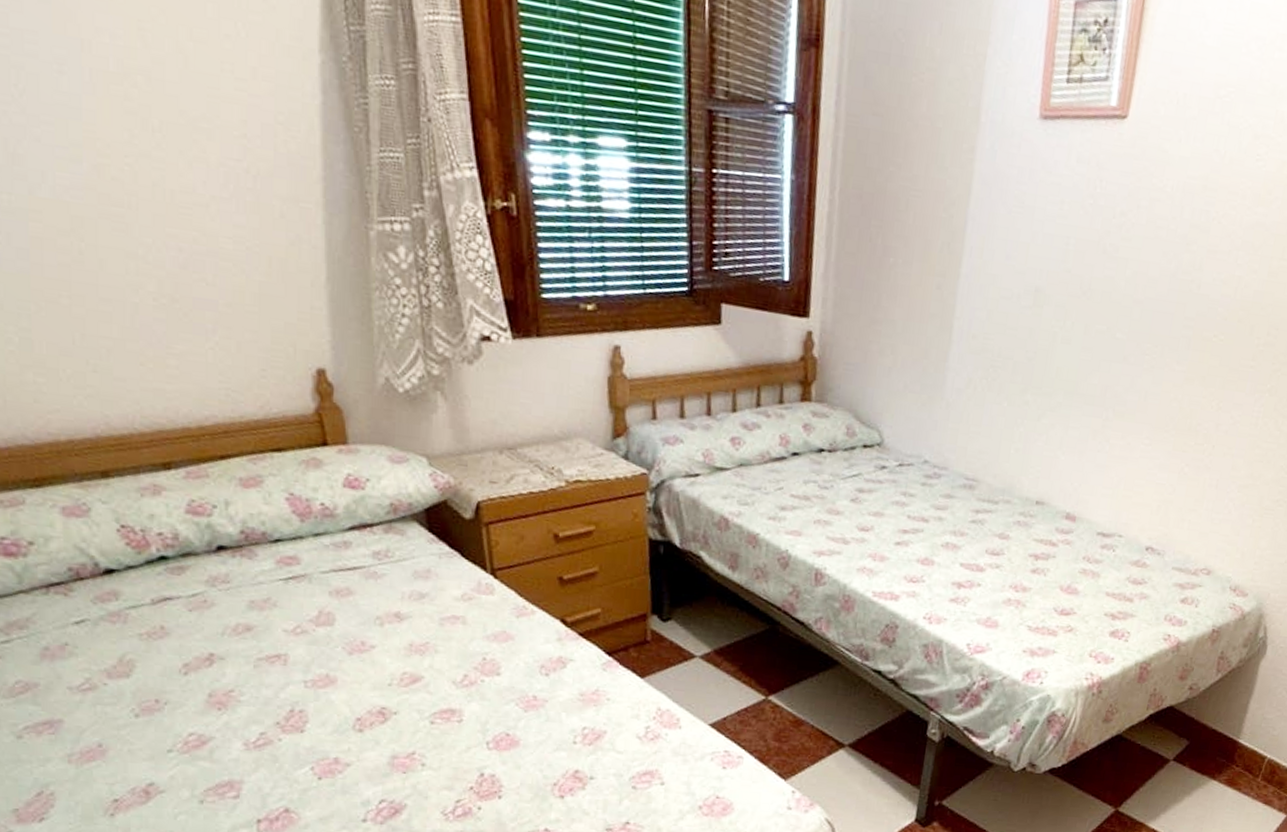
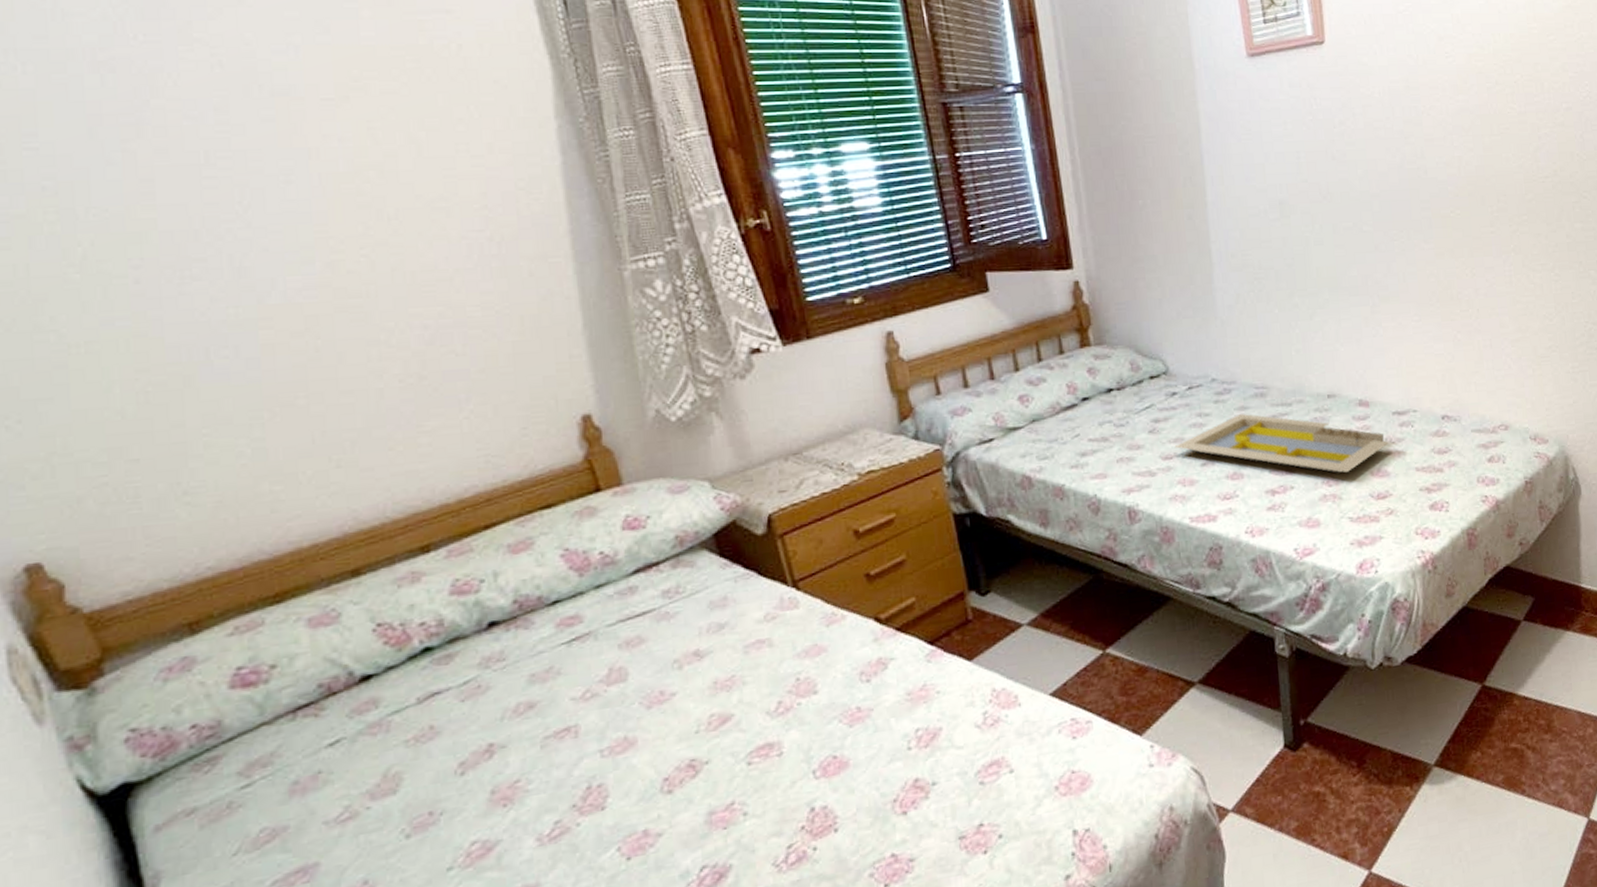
serving tray: none [872,501,1086,582] -> present [1174,413,1389,473]

